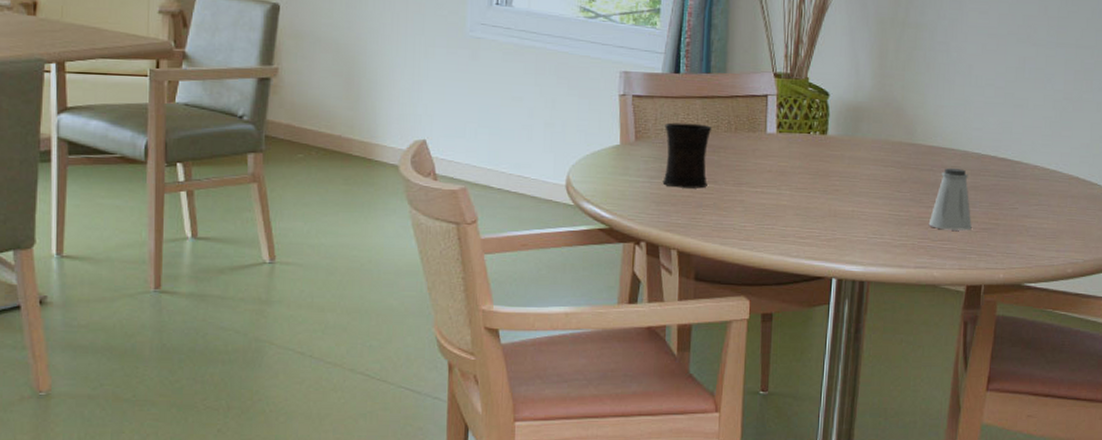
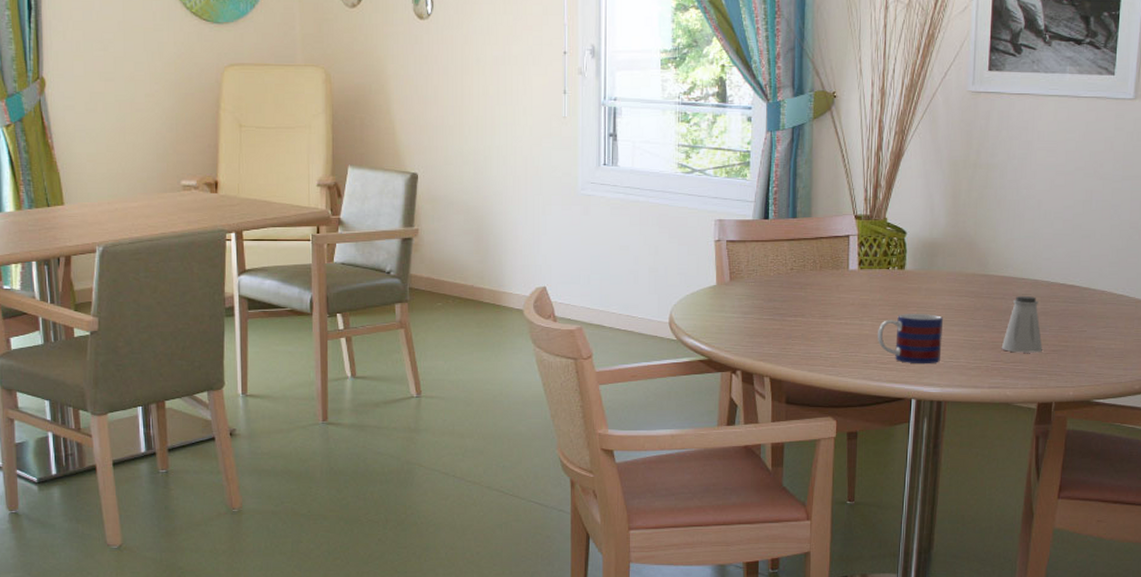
mug: present [662,122,712,189] -> none [755,263,799,322]
mug: none [796,184,868,240] -> present [878,314,944,364]

